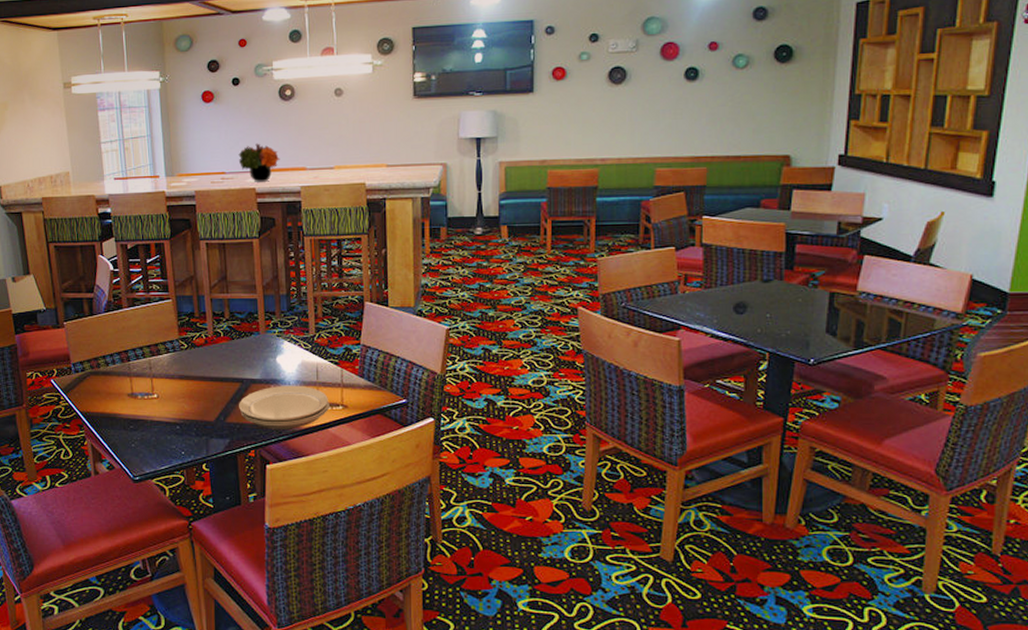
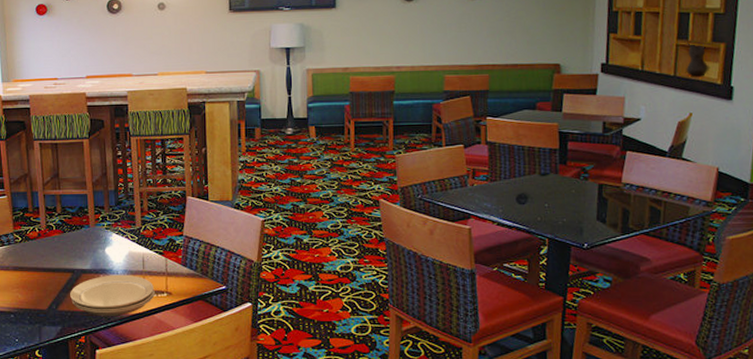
flower arrangement: present [238,143,280,182] -> none [70,52,108,87]
vase: none [939,131,966,172] -> present [686,43,708,78]

